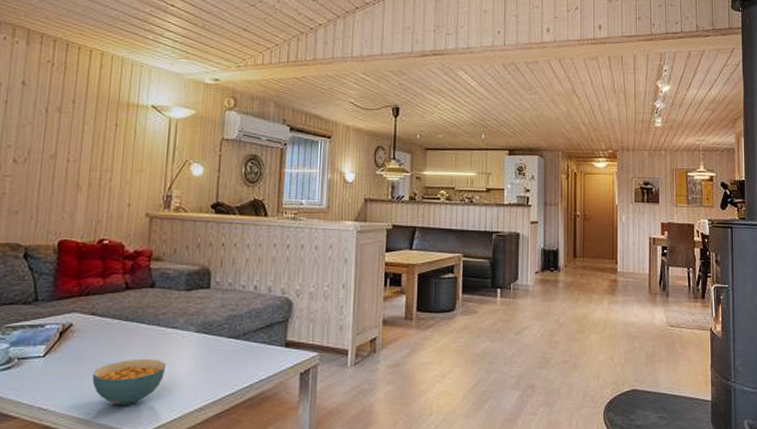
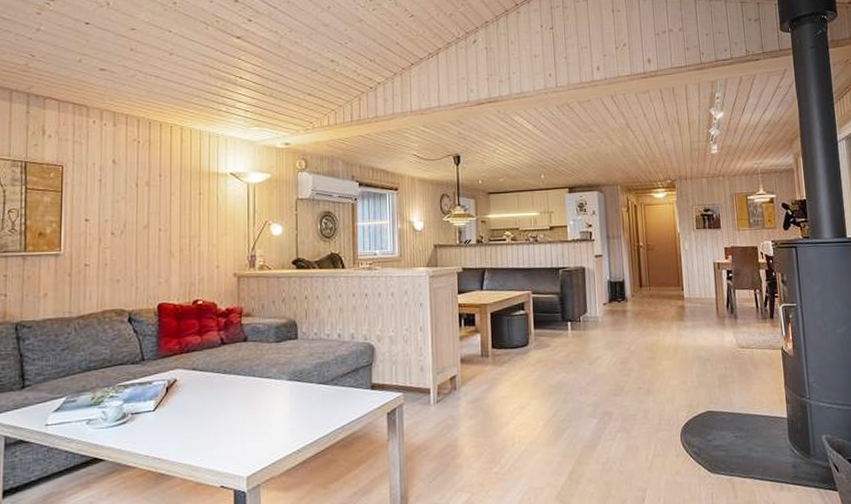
cereal bowl: present [92,358,167,406] -> none [198,407,264,452]

